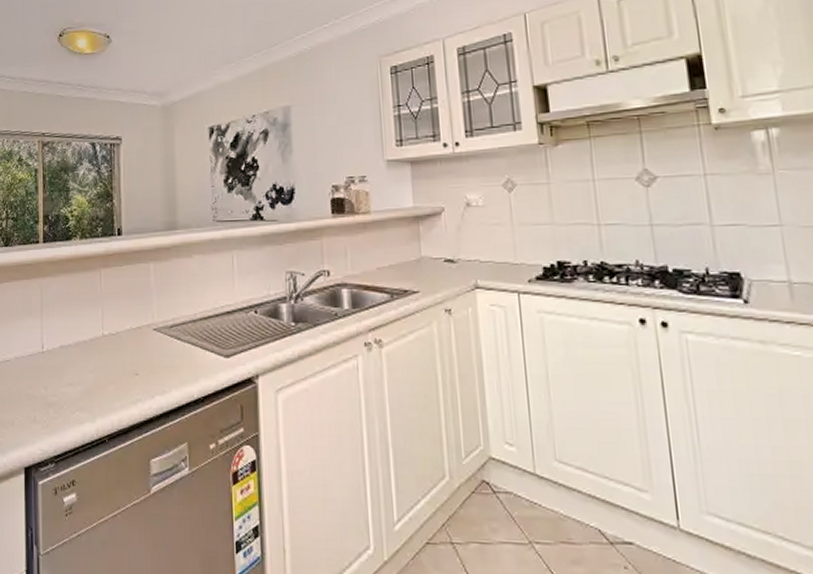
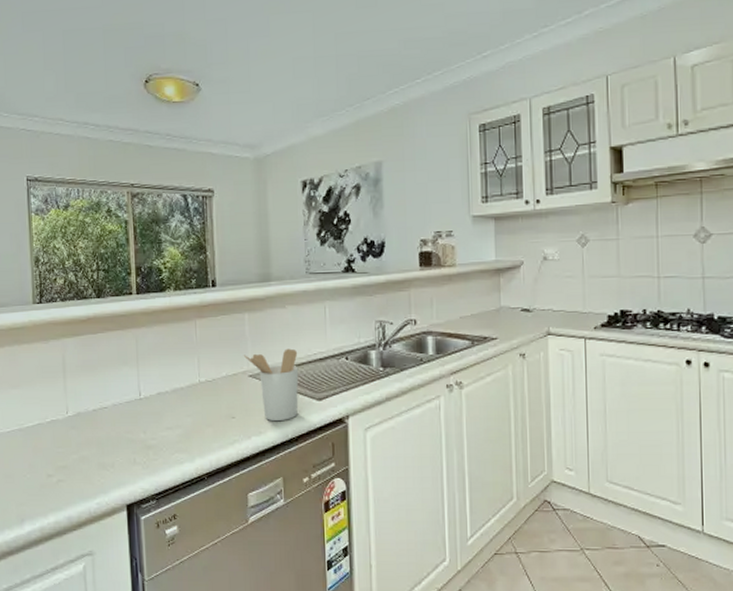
utensil holder: none [148,300,205,380] -> present [243,348,299,422]

